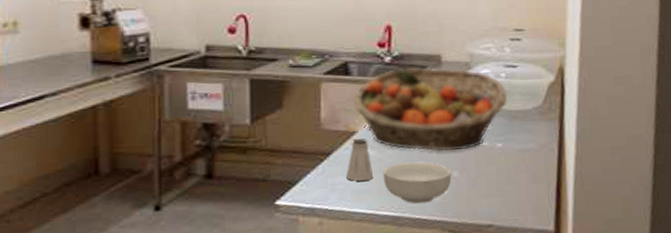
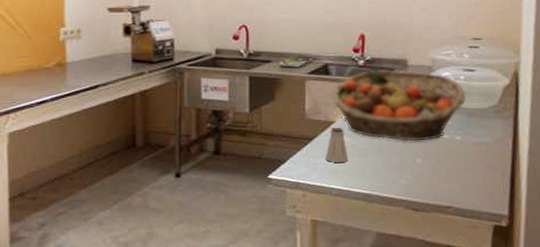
cereal bowl: present [383,161,452,204] -> none [356,149,416,184]

